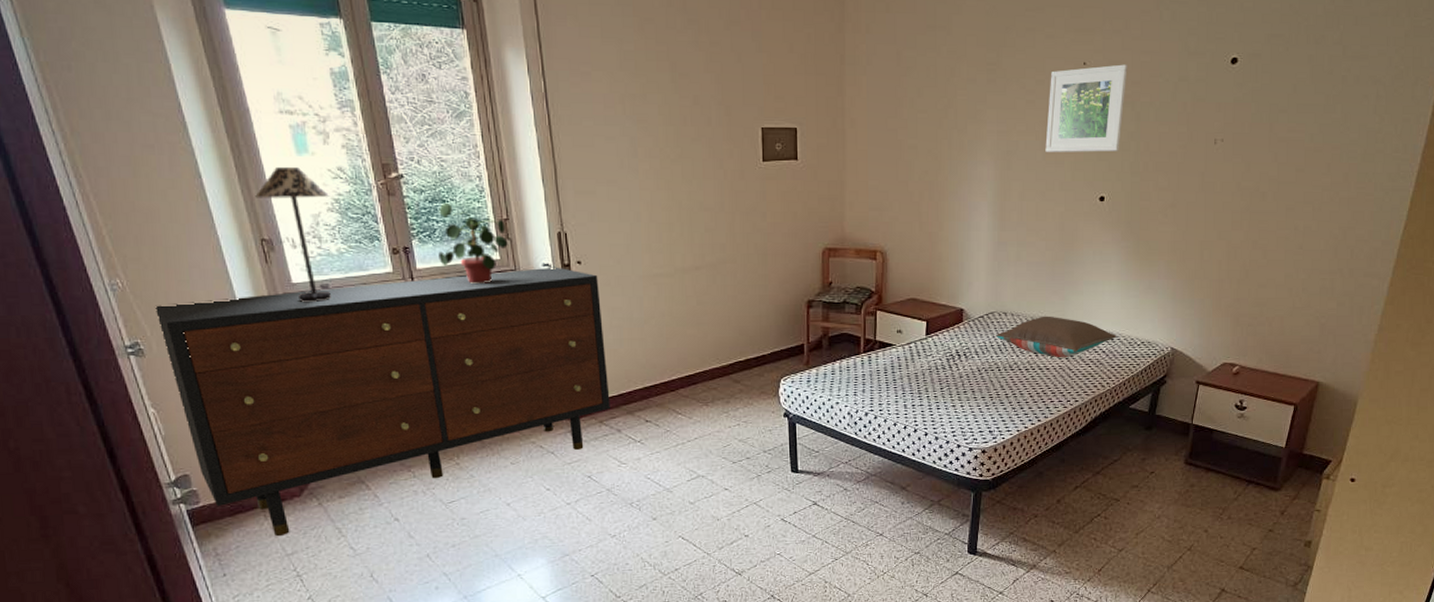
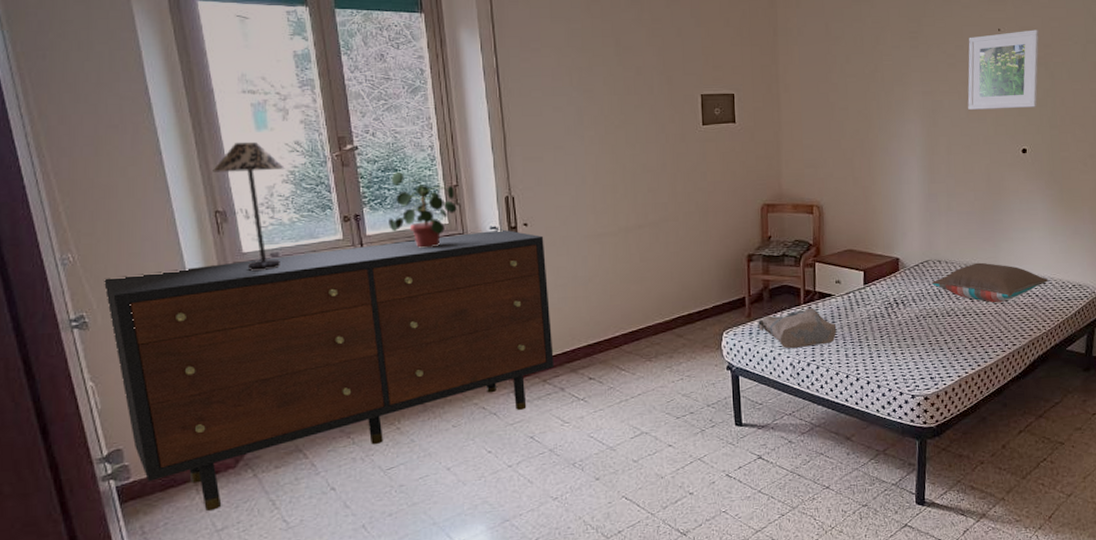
tote bag: none [816,357,896,398] -> present [758,308,837,349]

